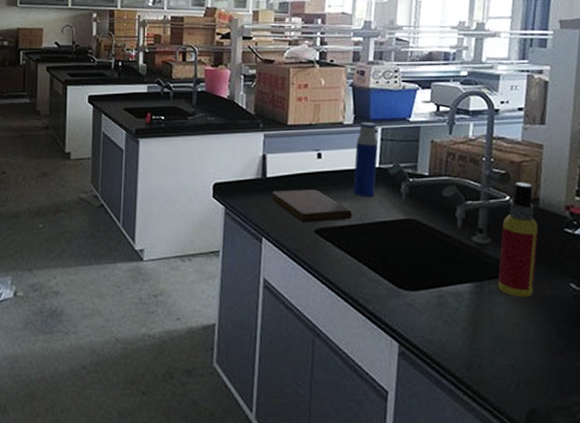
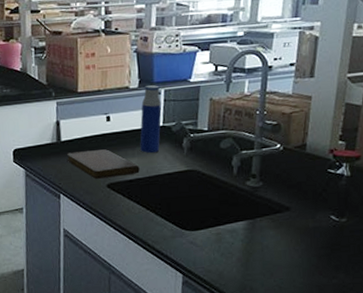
spray bottle: present [497,182,539,298] -> none [268,131,305,231]

